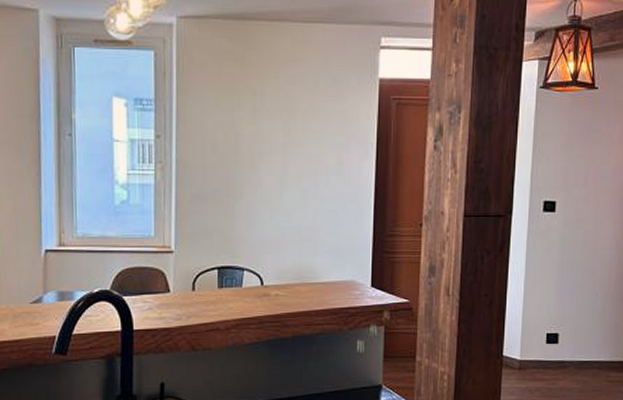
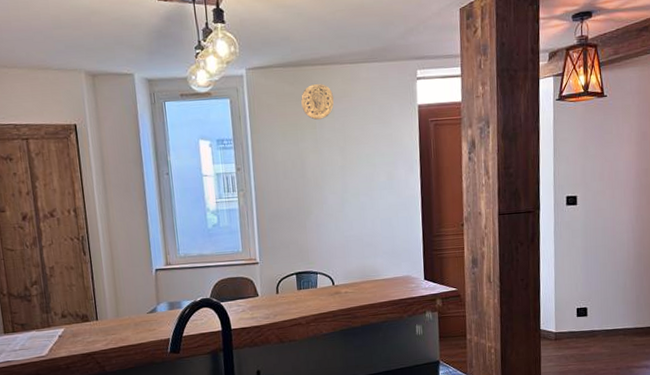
decorative plate: none [241,43,281,85] -> present [301,84,334,120]

